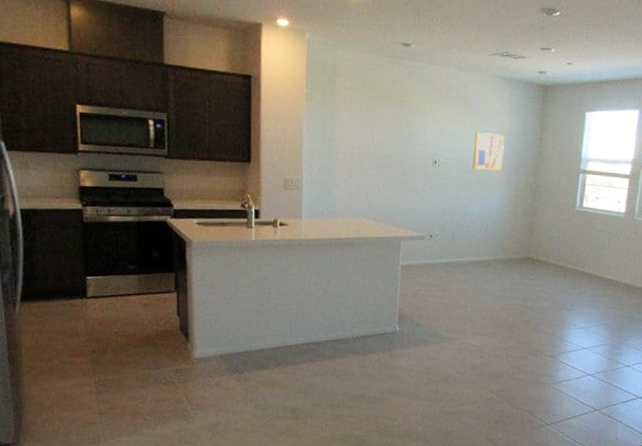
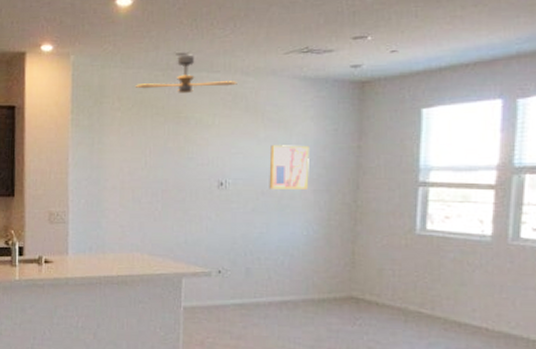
ceiling fan: none [365,45,451,80] -> present [136,55,237,93]

